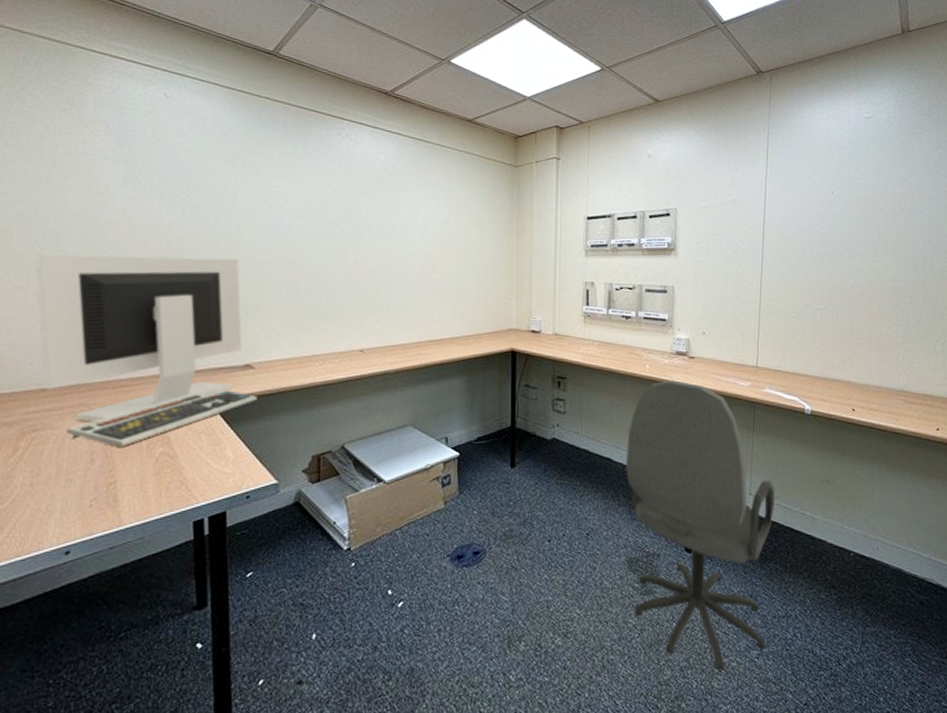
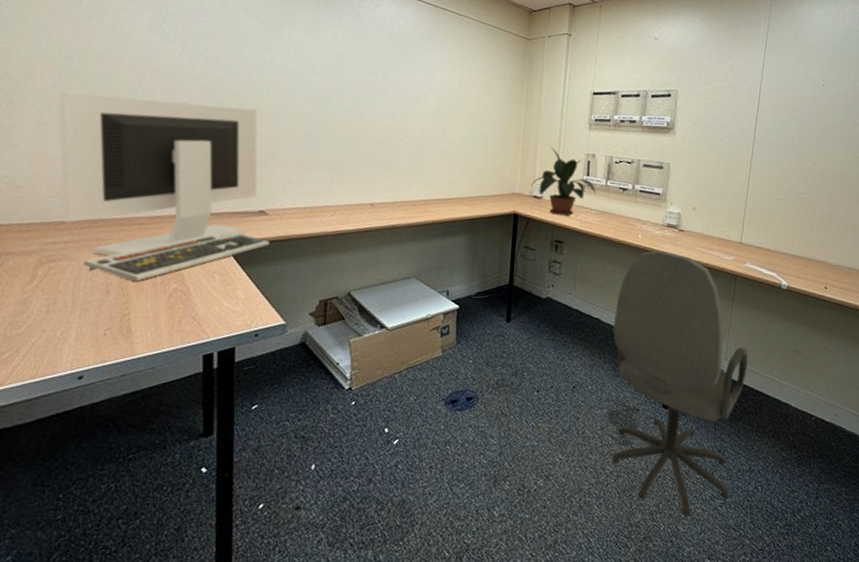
potted plant: none [527,277,597,349] -> present [530,146,596,216]

